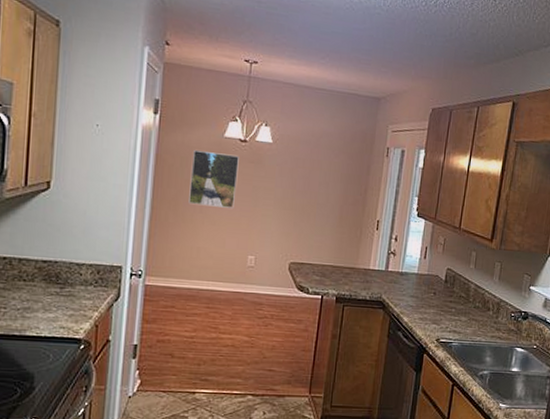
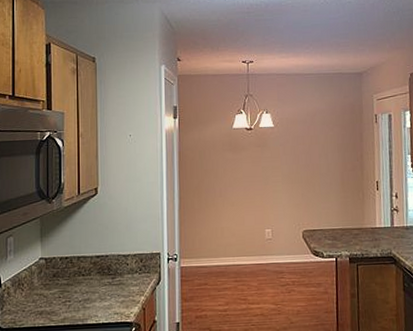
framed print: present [189,149,239,208] -> none [208,142,248,191]

